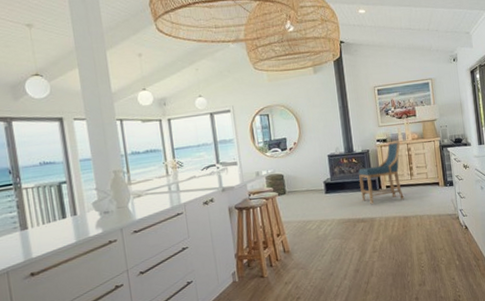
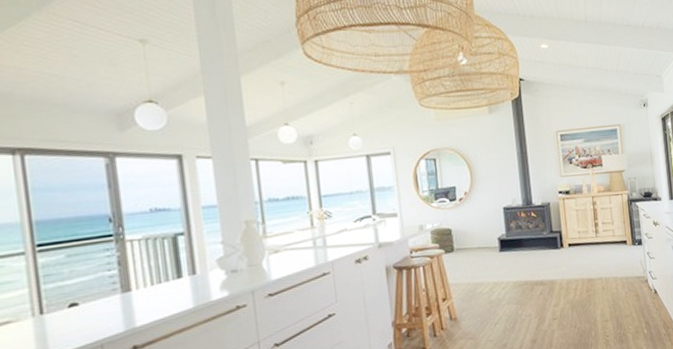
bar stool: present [358,141,404,205] -> none [538,193,588,266]

